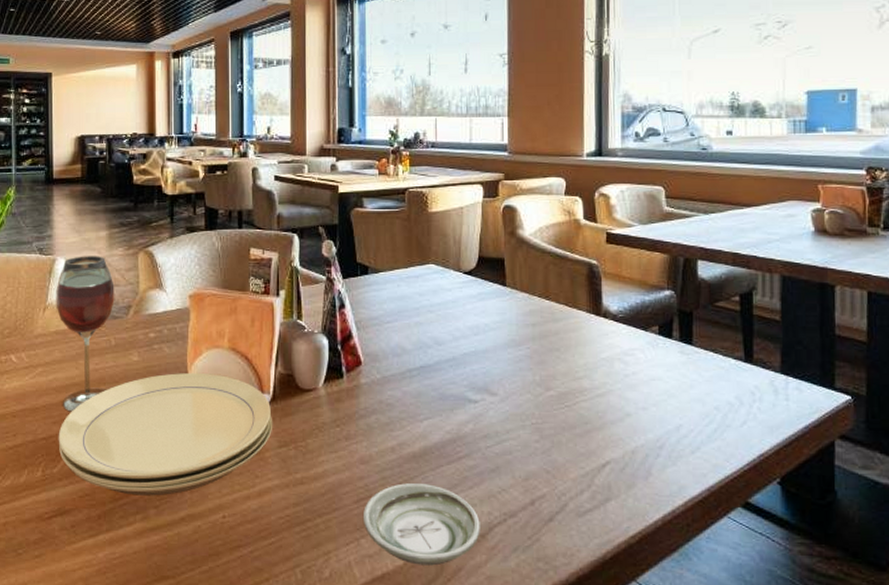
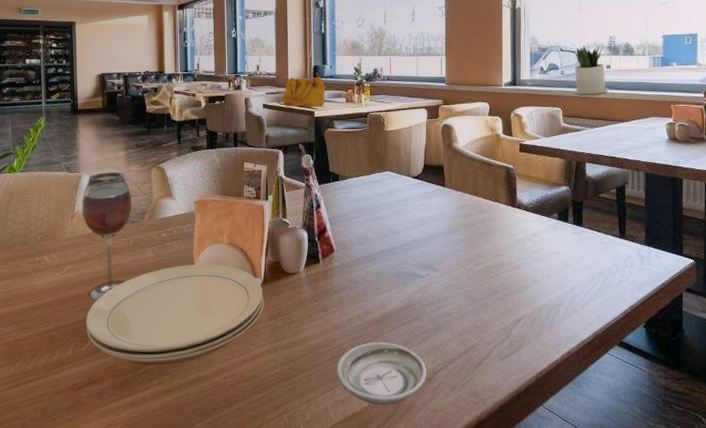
handbag: none [298,138,353,180] -> present [282,73,326,107]
planter: none [680,104,730,171] -> present [573,45,609,96]

